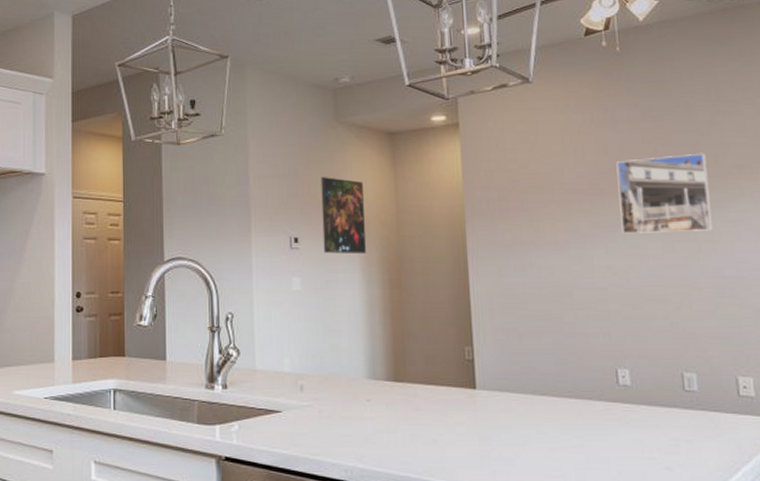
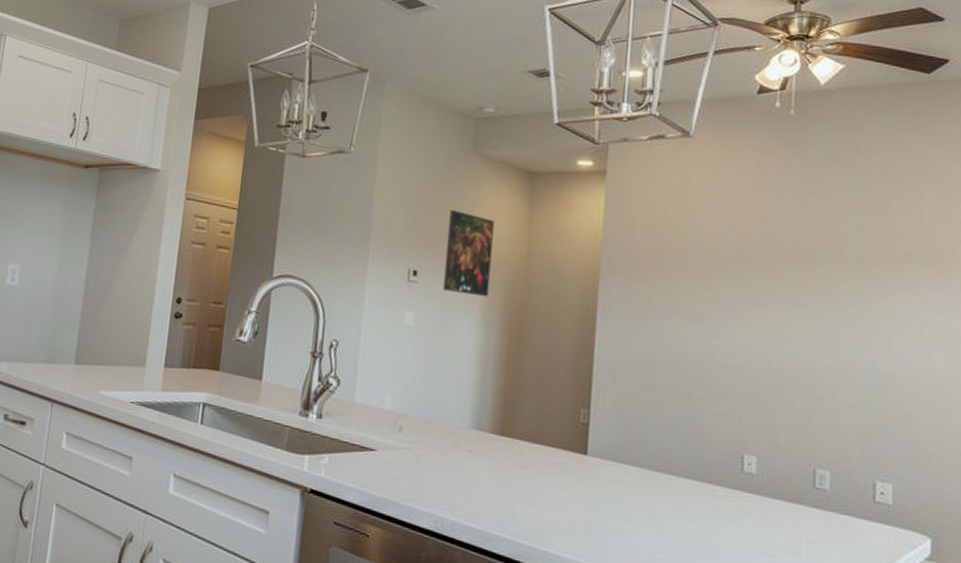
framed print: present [616,153,713,234] -> none [769,233,874,321]

